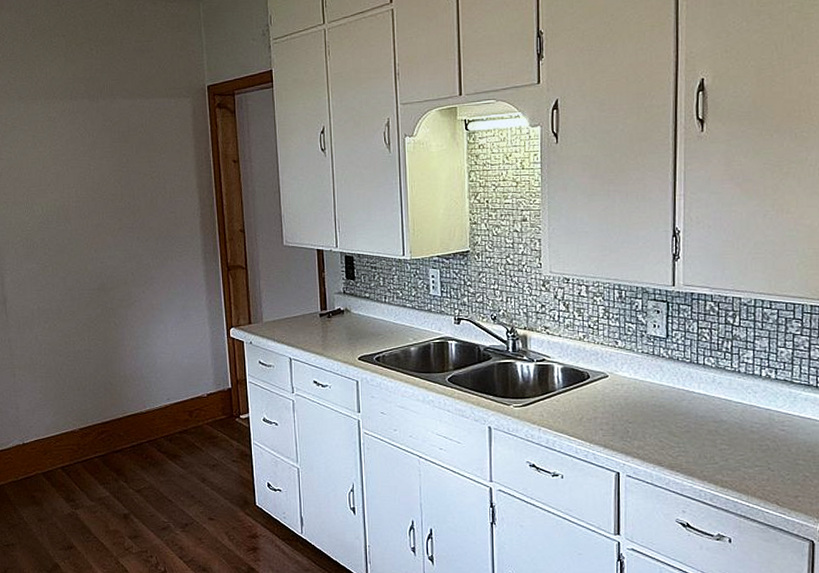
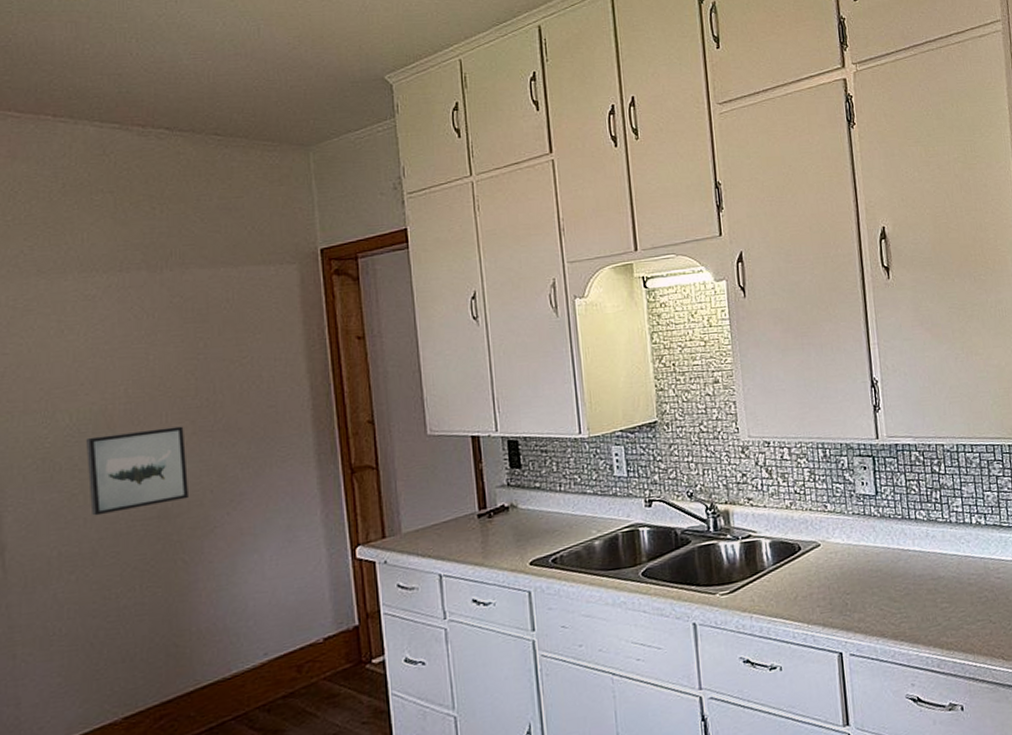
wall art: none [53,222,117,283] -> present [86,426,188,516]

